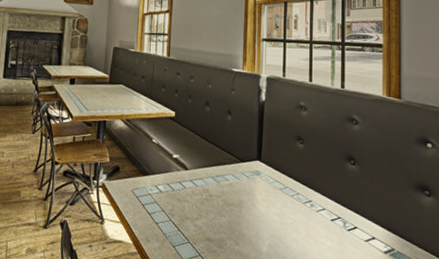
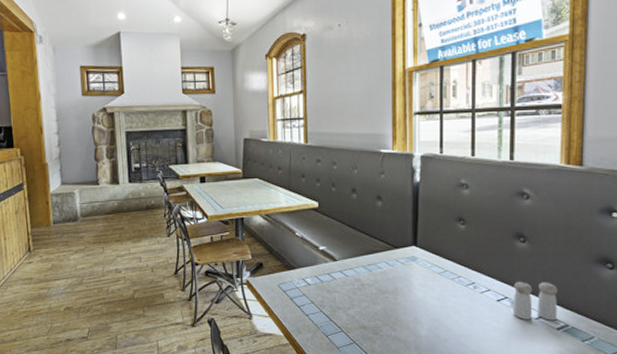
salt and pepper shaker: none [345,202,384,244] -> present [512,281,558,321]

